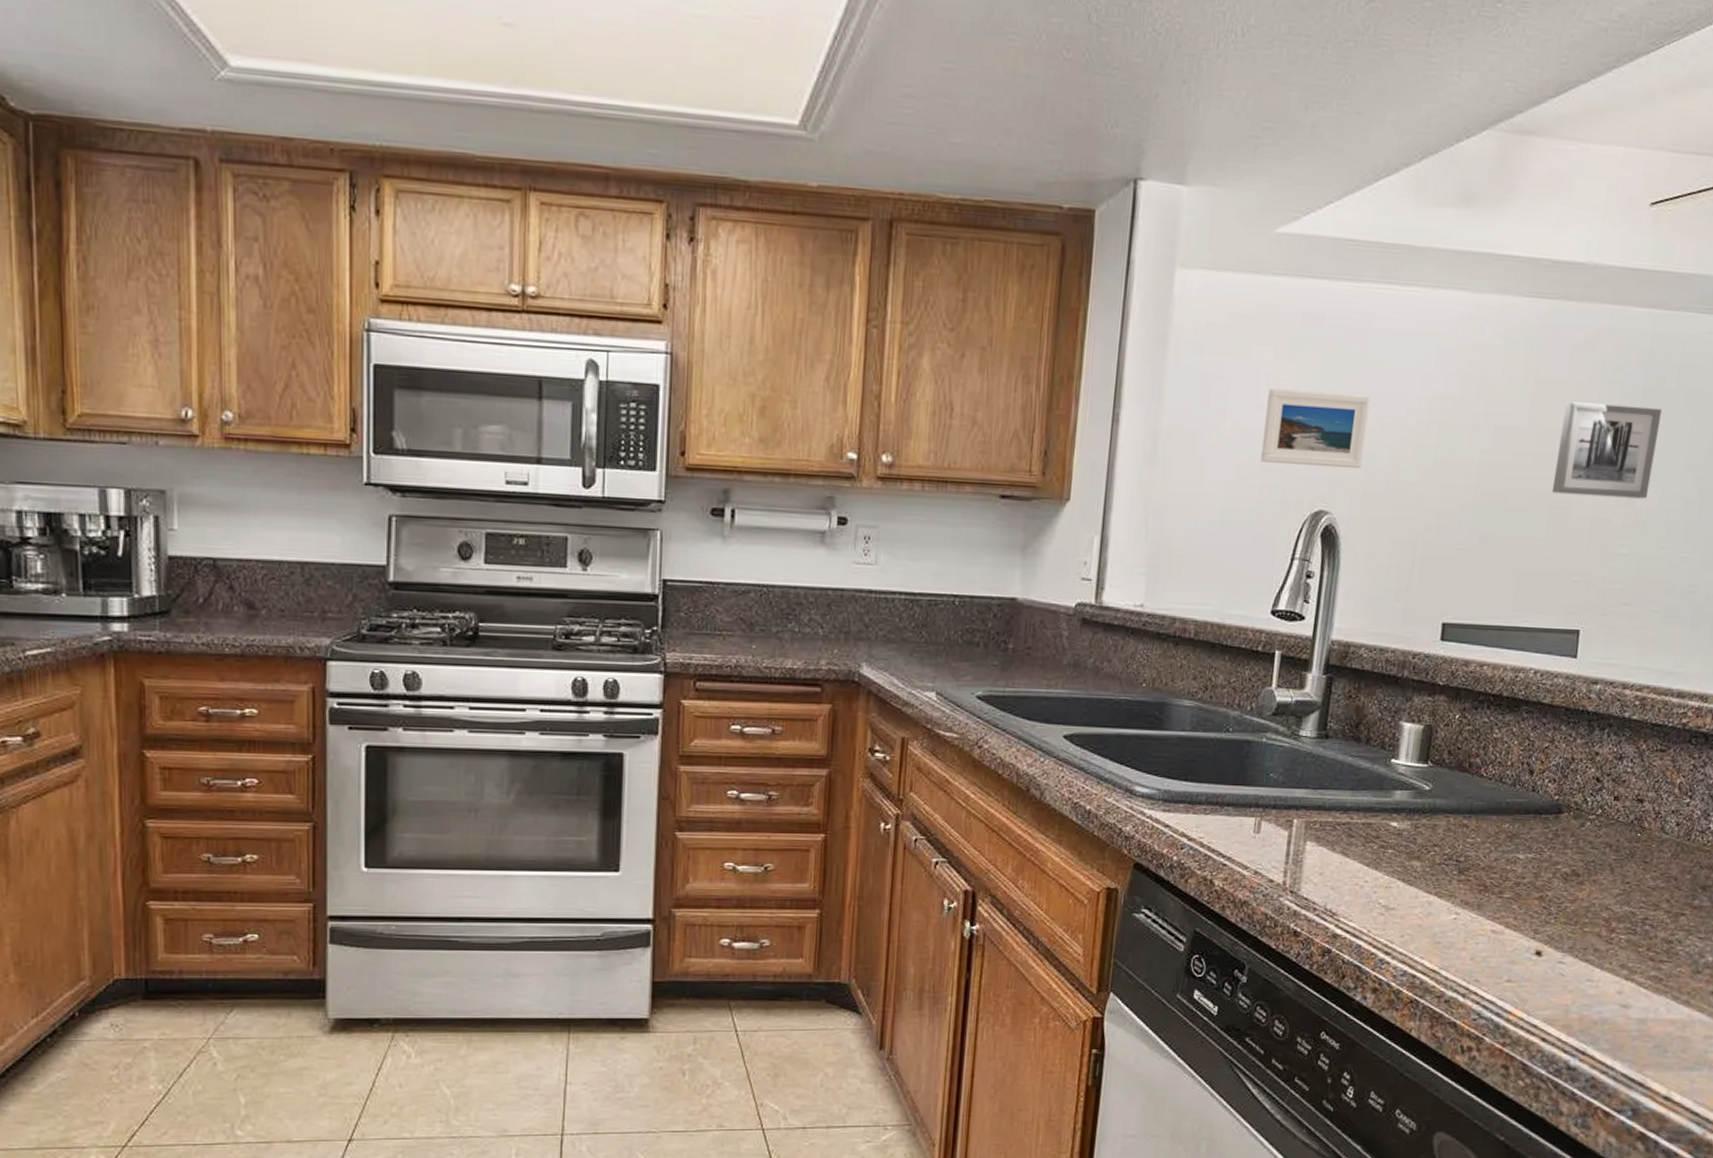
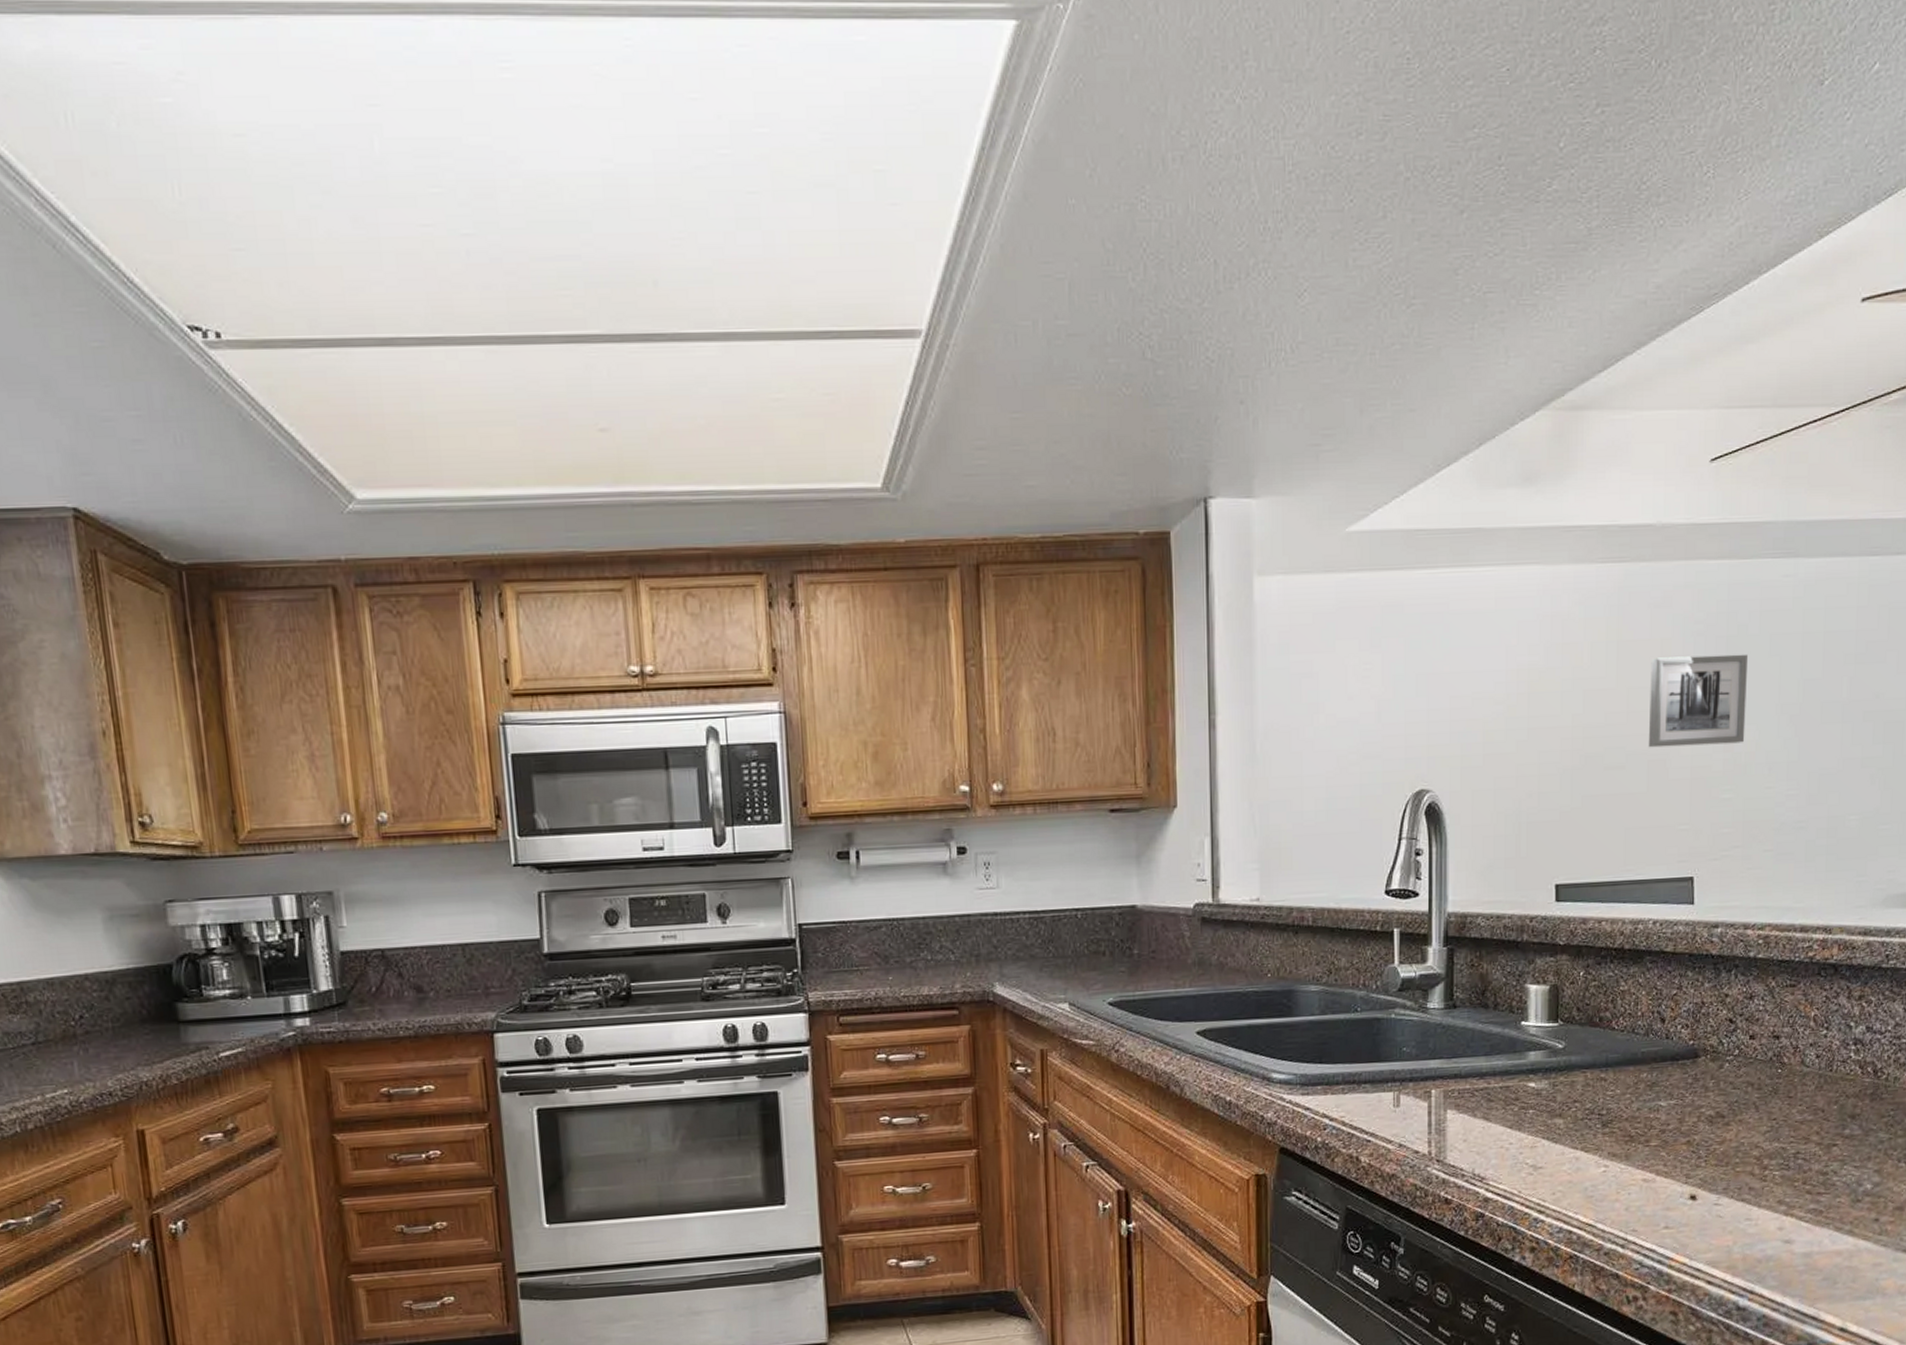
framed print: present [1260,388,1371,469] -> none [1356,674,1458,750]

